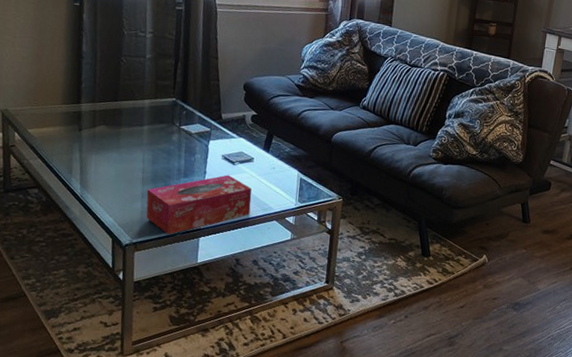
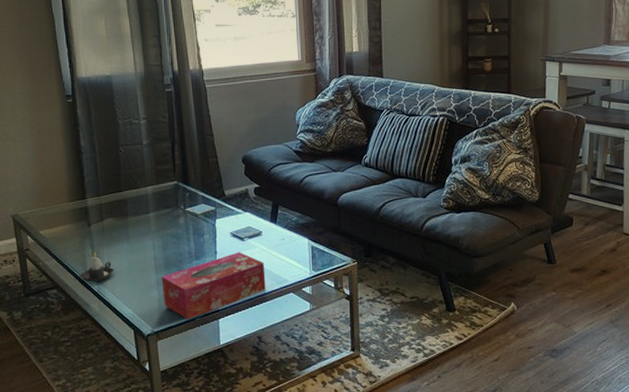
candle: none [62,157,100,187] -> present [78,252,114,282]

